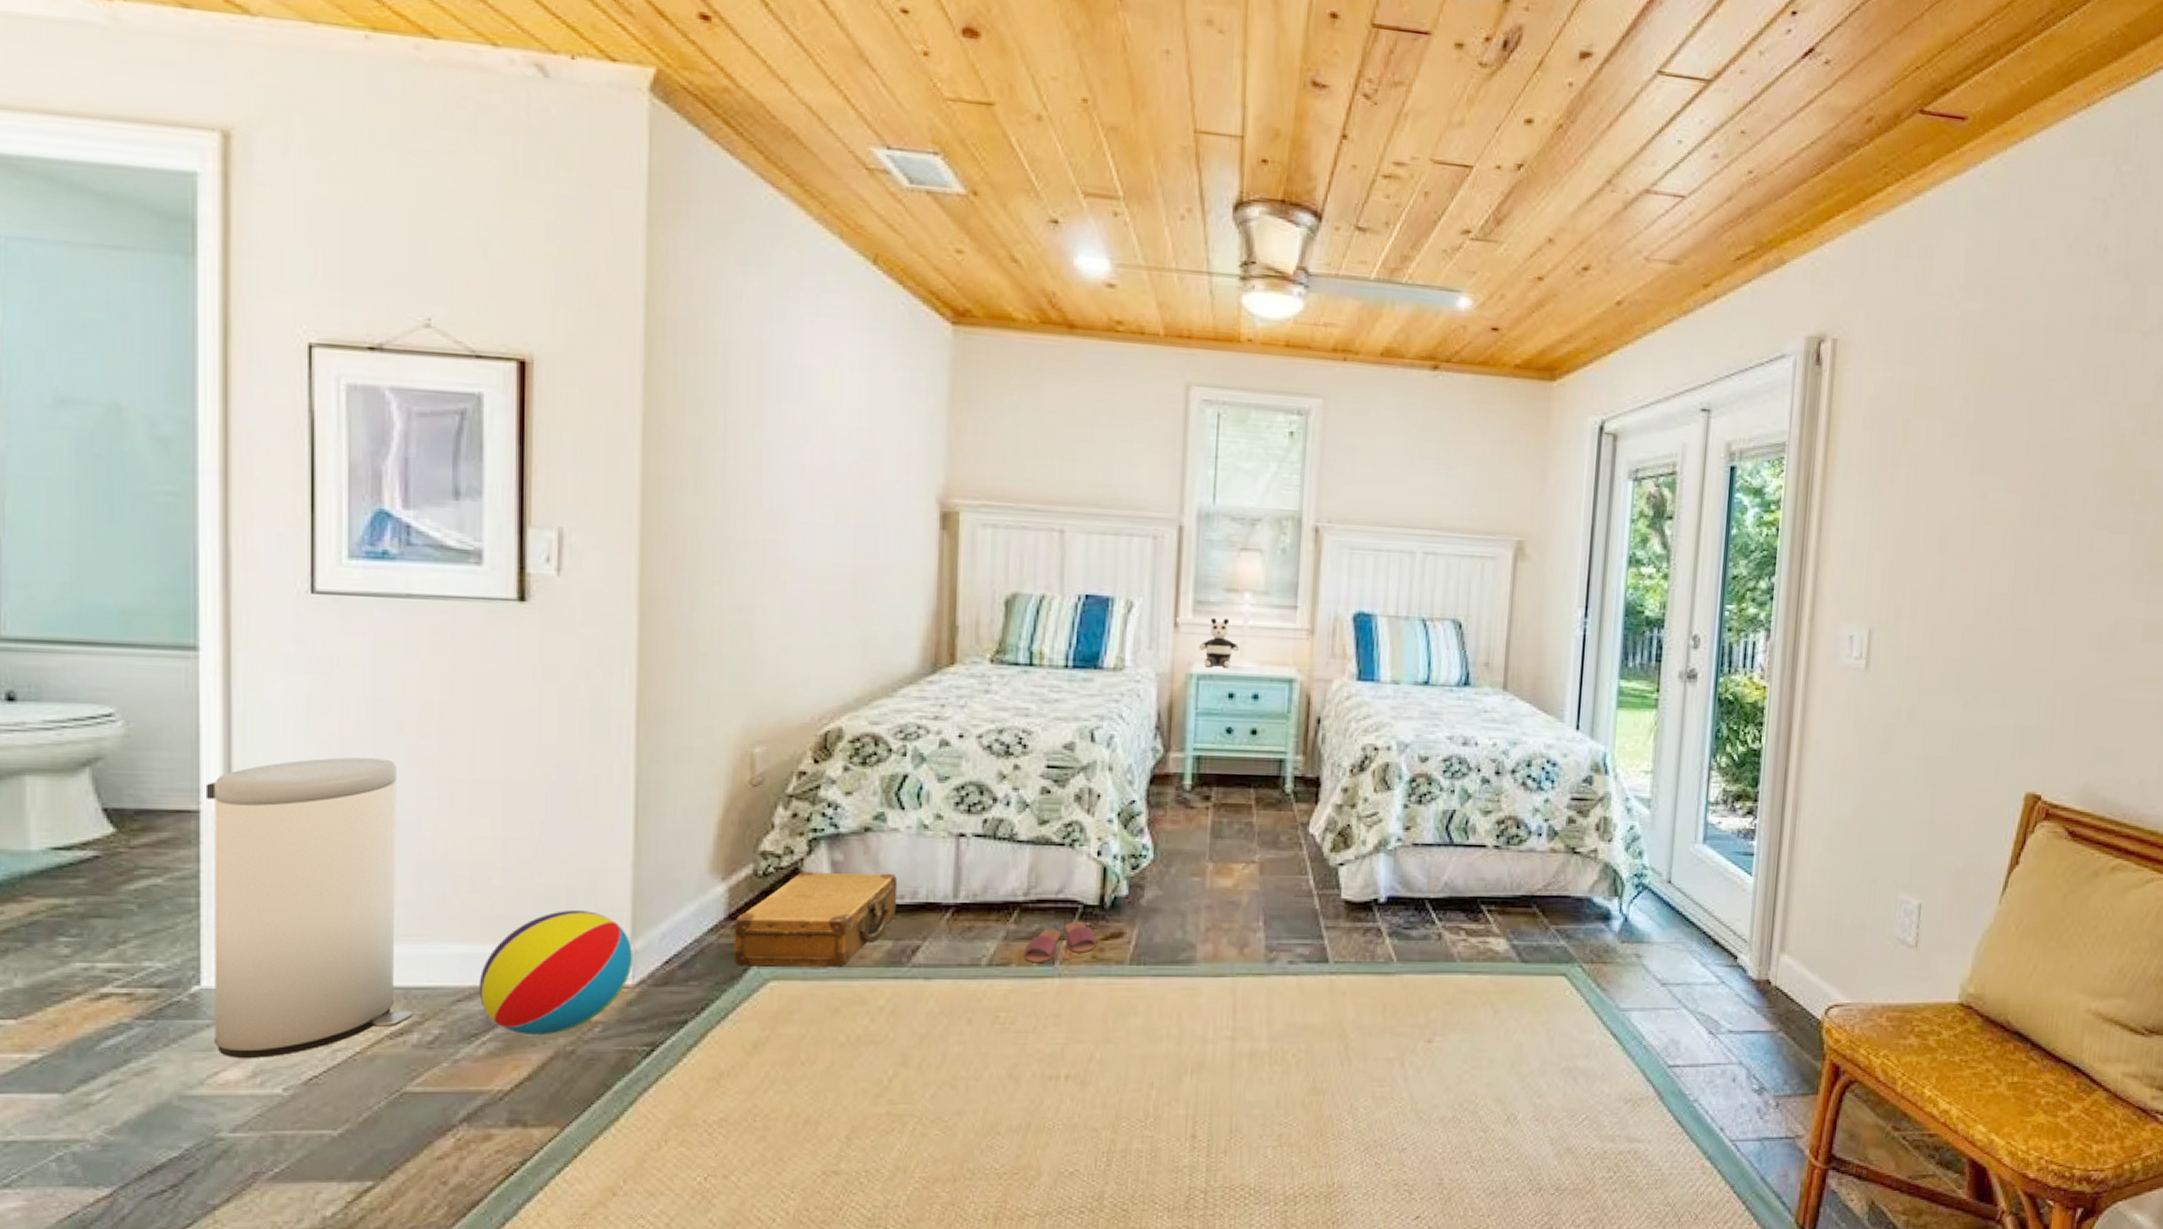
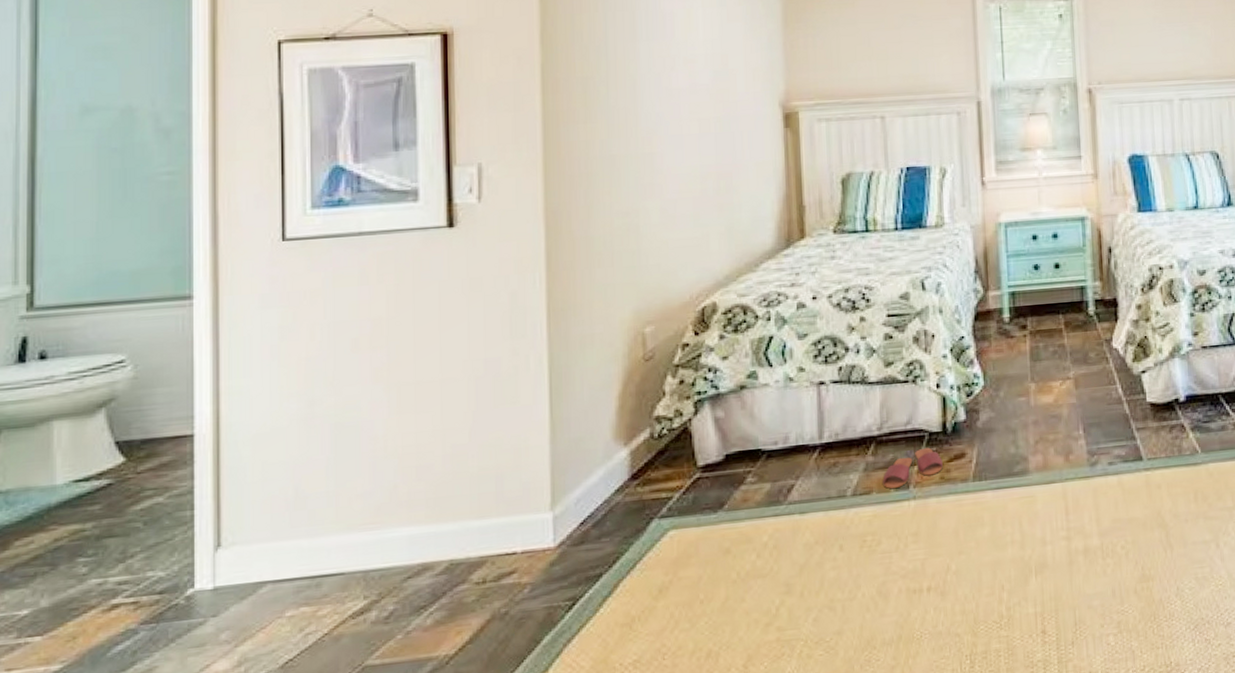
pedal bin: present [205,757,413,1058] -> none [198,372,372,651]
beach ball: present [478,909,632,1036] -> none [425,485,553,602]
suitcase: present [733,871,898,967] -> none [637,423,772,520]
stuffed animal: present [1198,617,1240,668] -> none [1003,172,1038,216]

